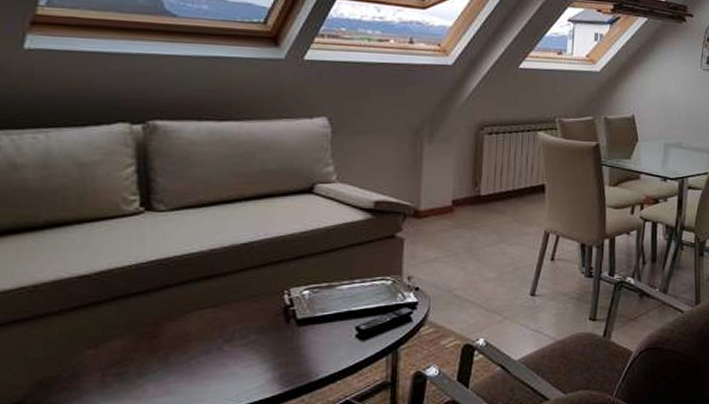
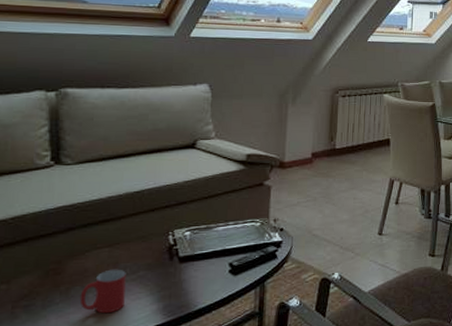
mug: none [181,332,235,383] -> present [79,269,126,314]

